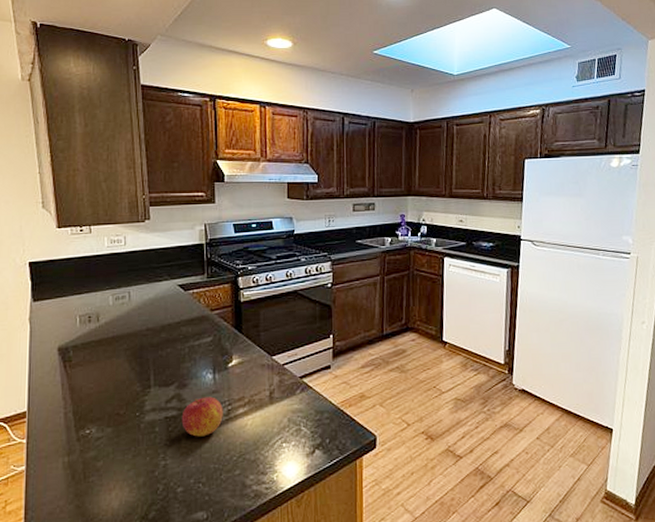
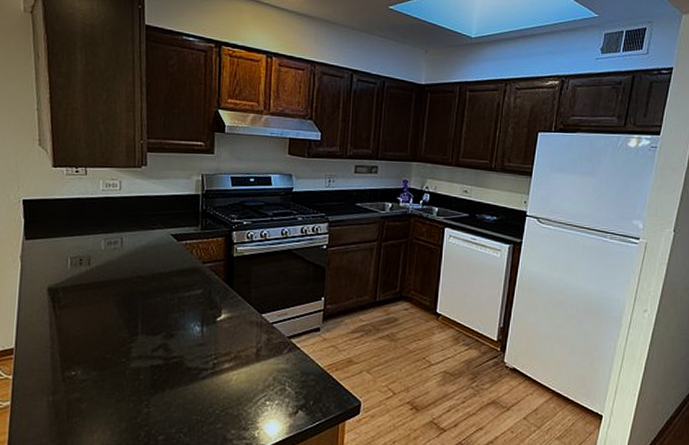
apple: present [181,396,223,437] -> none [166,349,209,388]

